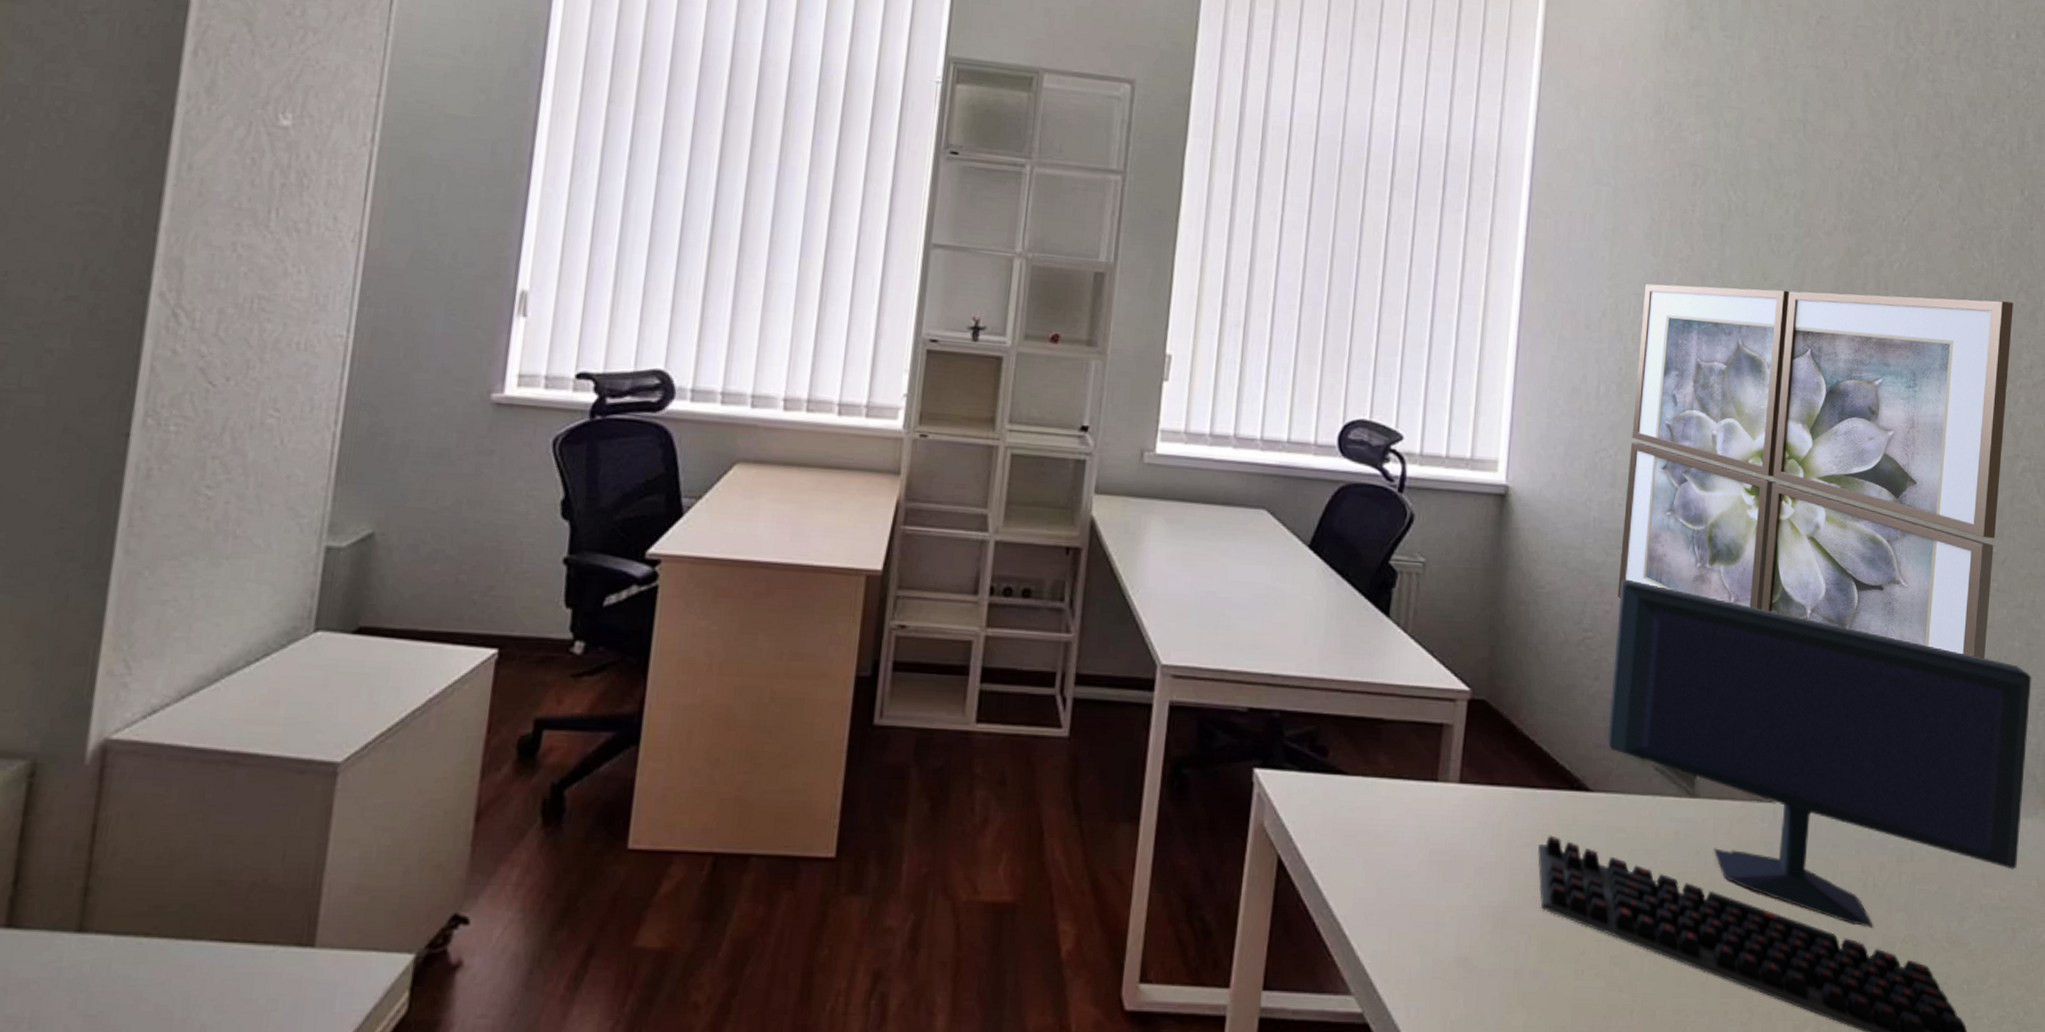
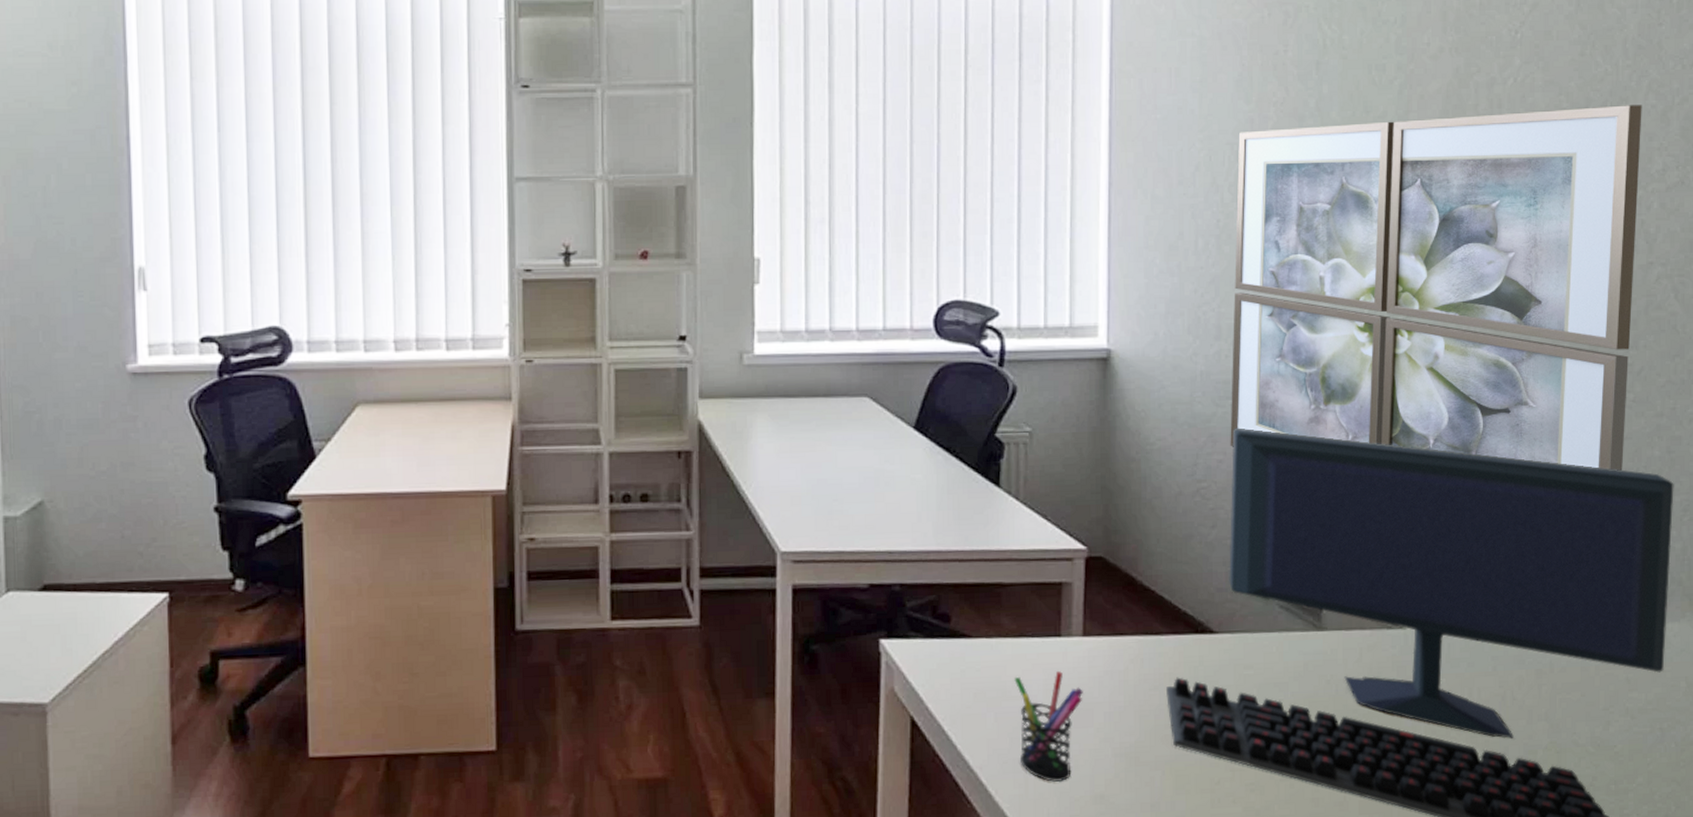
pen holder: none [1385,817,1455,940] -> present [1014,670,1083,783]

